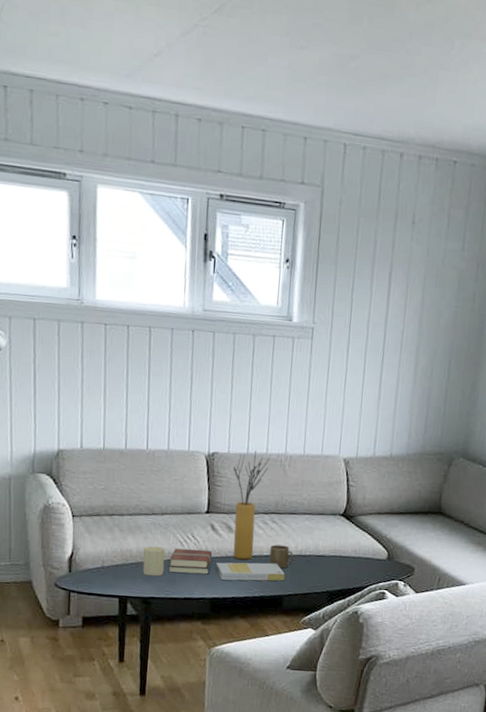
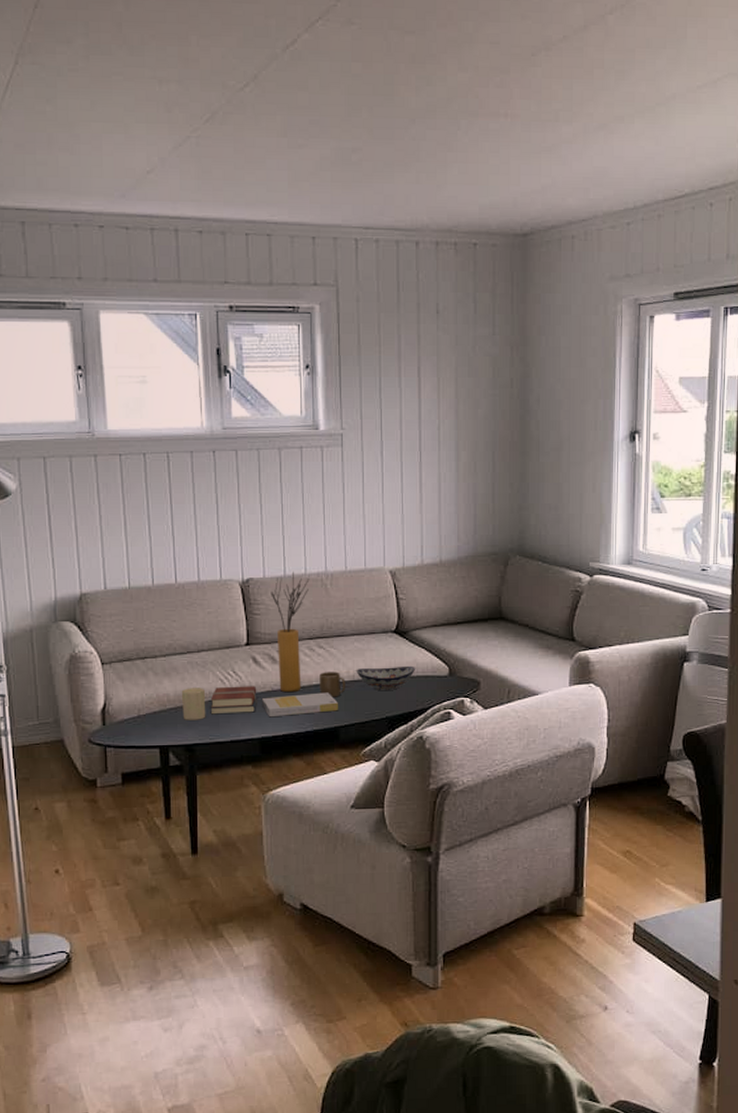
decorative bowl: none [303,545,359,568] -> present [356,665,416,691]

